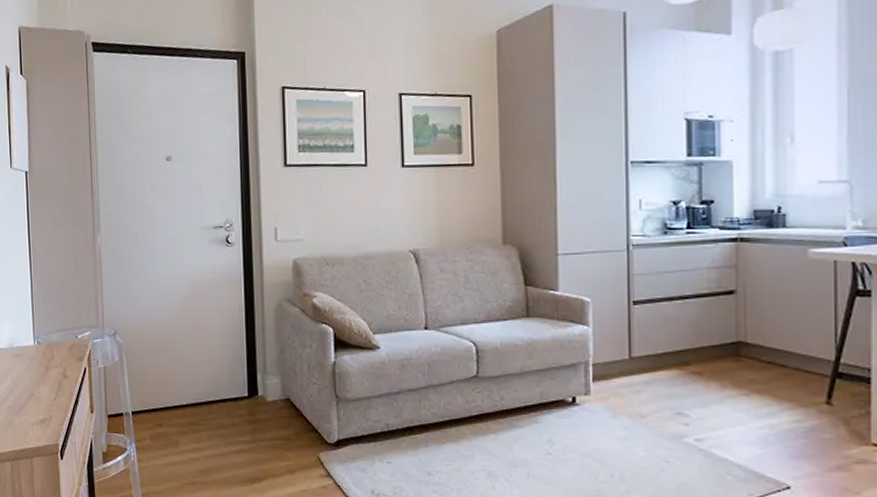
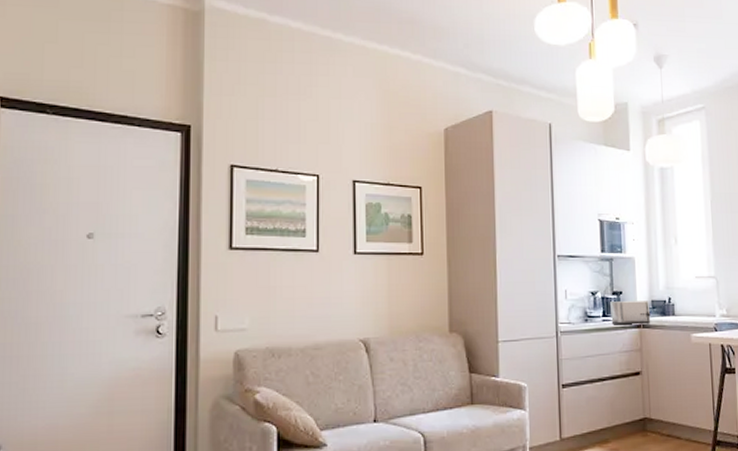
toaster: none [697,209,752,238] -> present [610,300,651,325]

